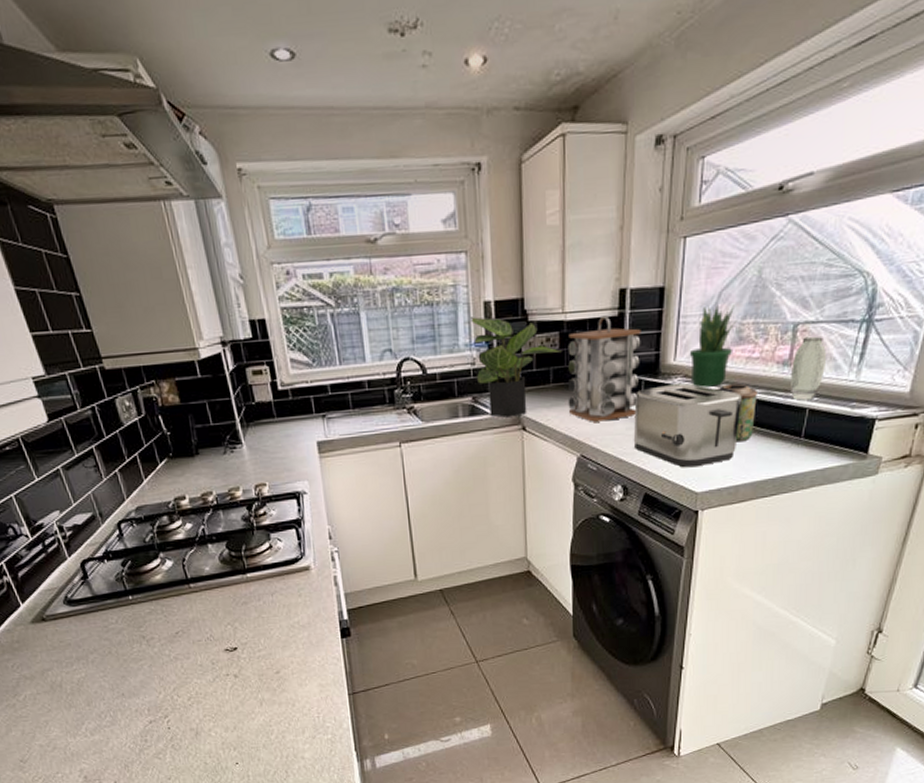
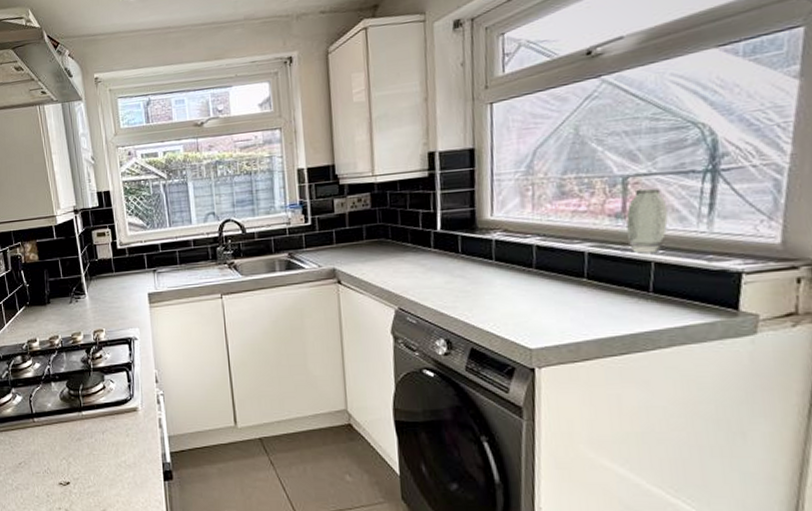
potted plant: present [469,317,563,418] -> none [284,182,375,272]
spice rack: present [568,315,641,422] -> none [379,176,455,276]
toaster: present [633,384,742,468] -> none [452,238,573,322]
planter: present [689,305,737,387] -> none [507,161,557,241]
canister: present [714,383,759,442] -> none [539,237,591,297]

